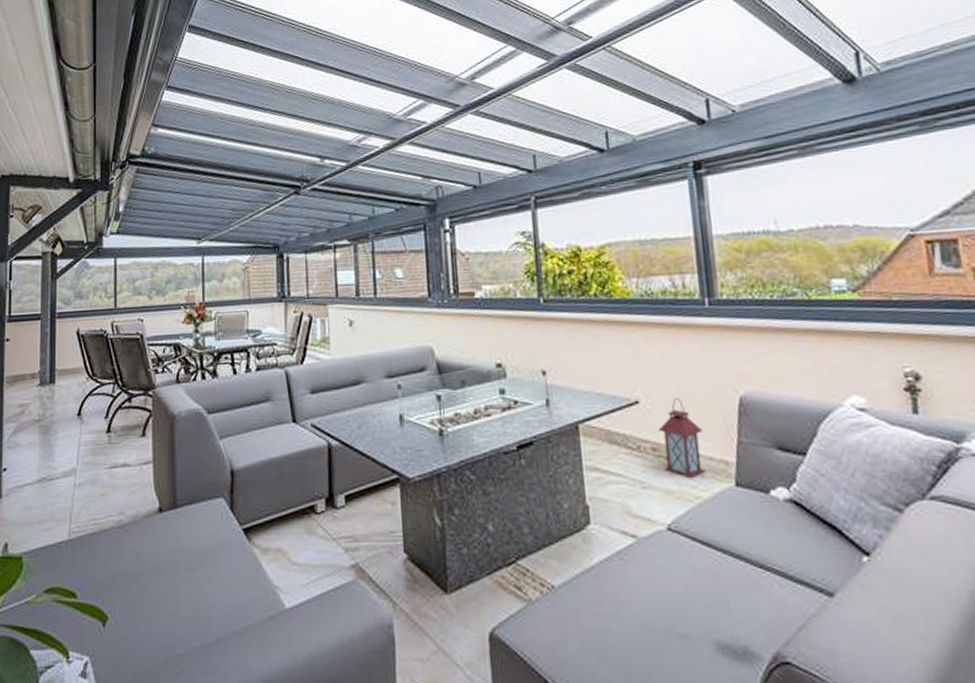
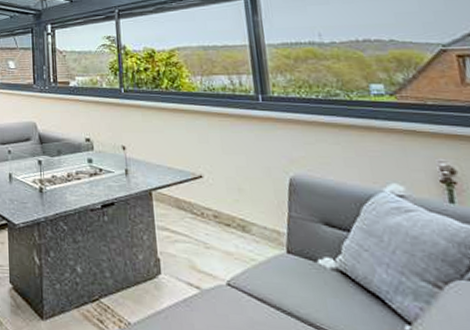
lantern: present [658,398,706,479] -> none [219,175,260,244]

